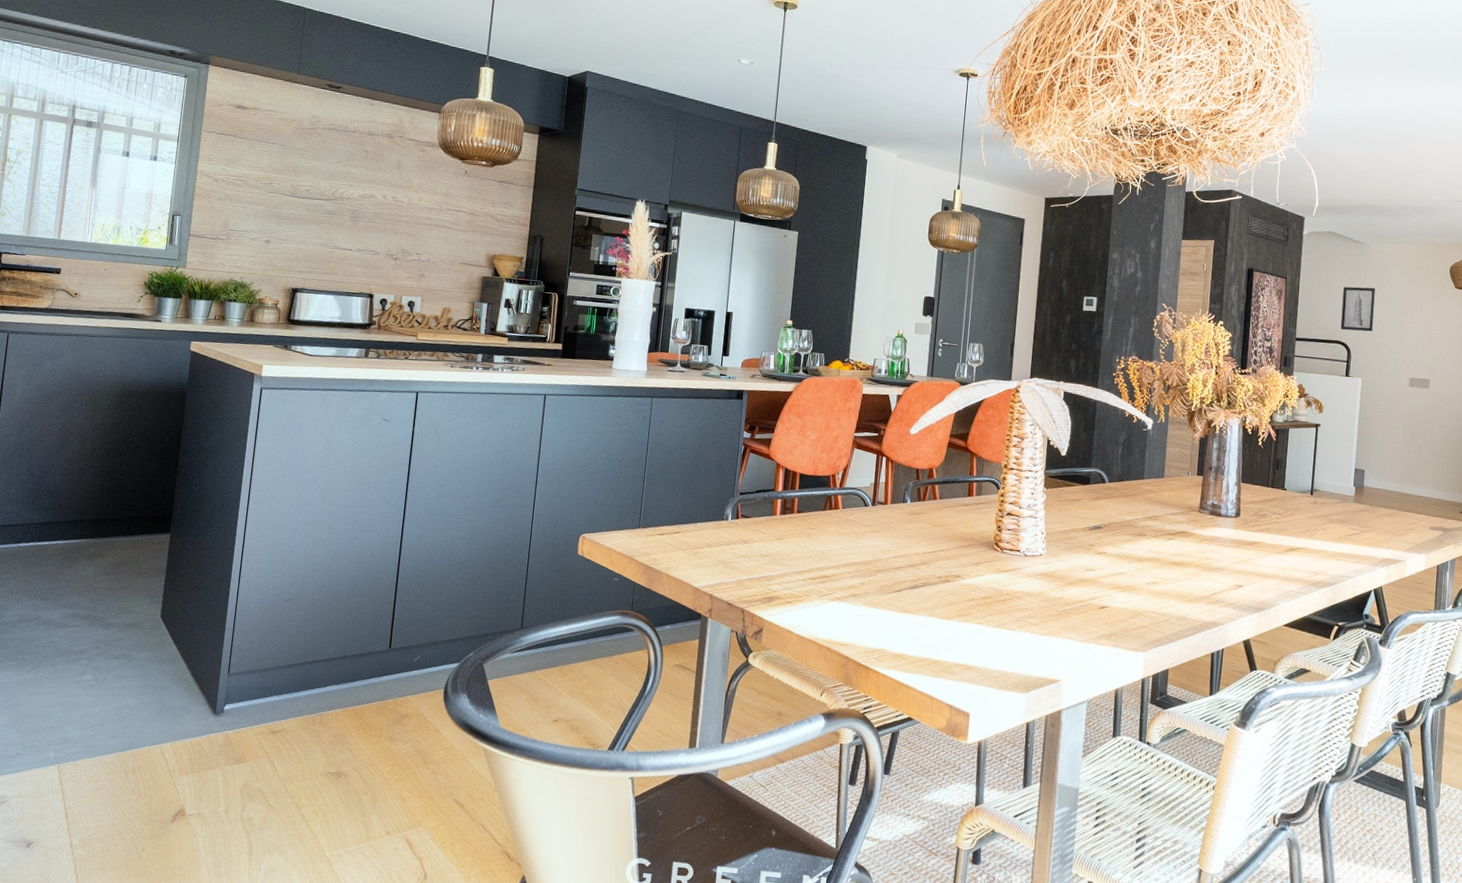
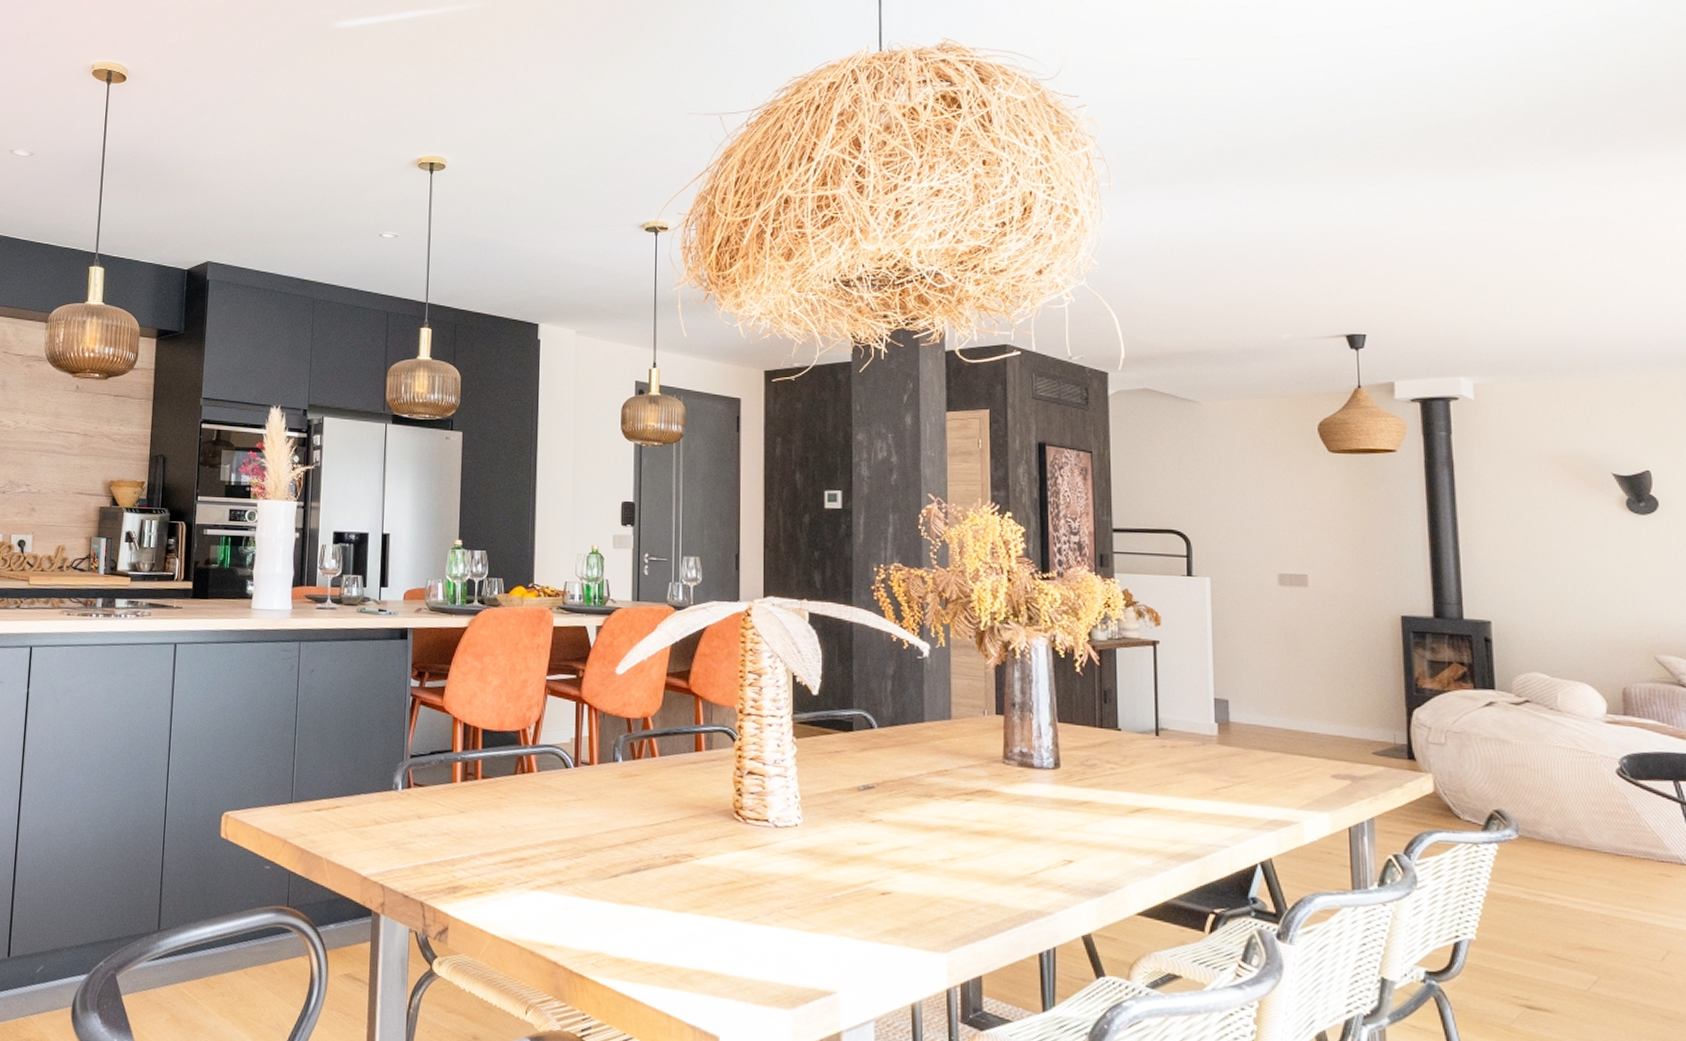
wall art: present [1340,286,1376,332] -> none [1171,457,1219,516]

